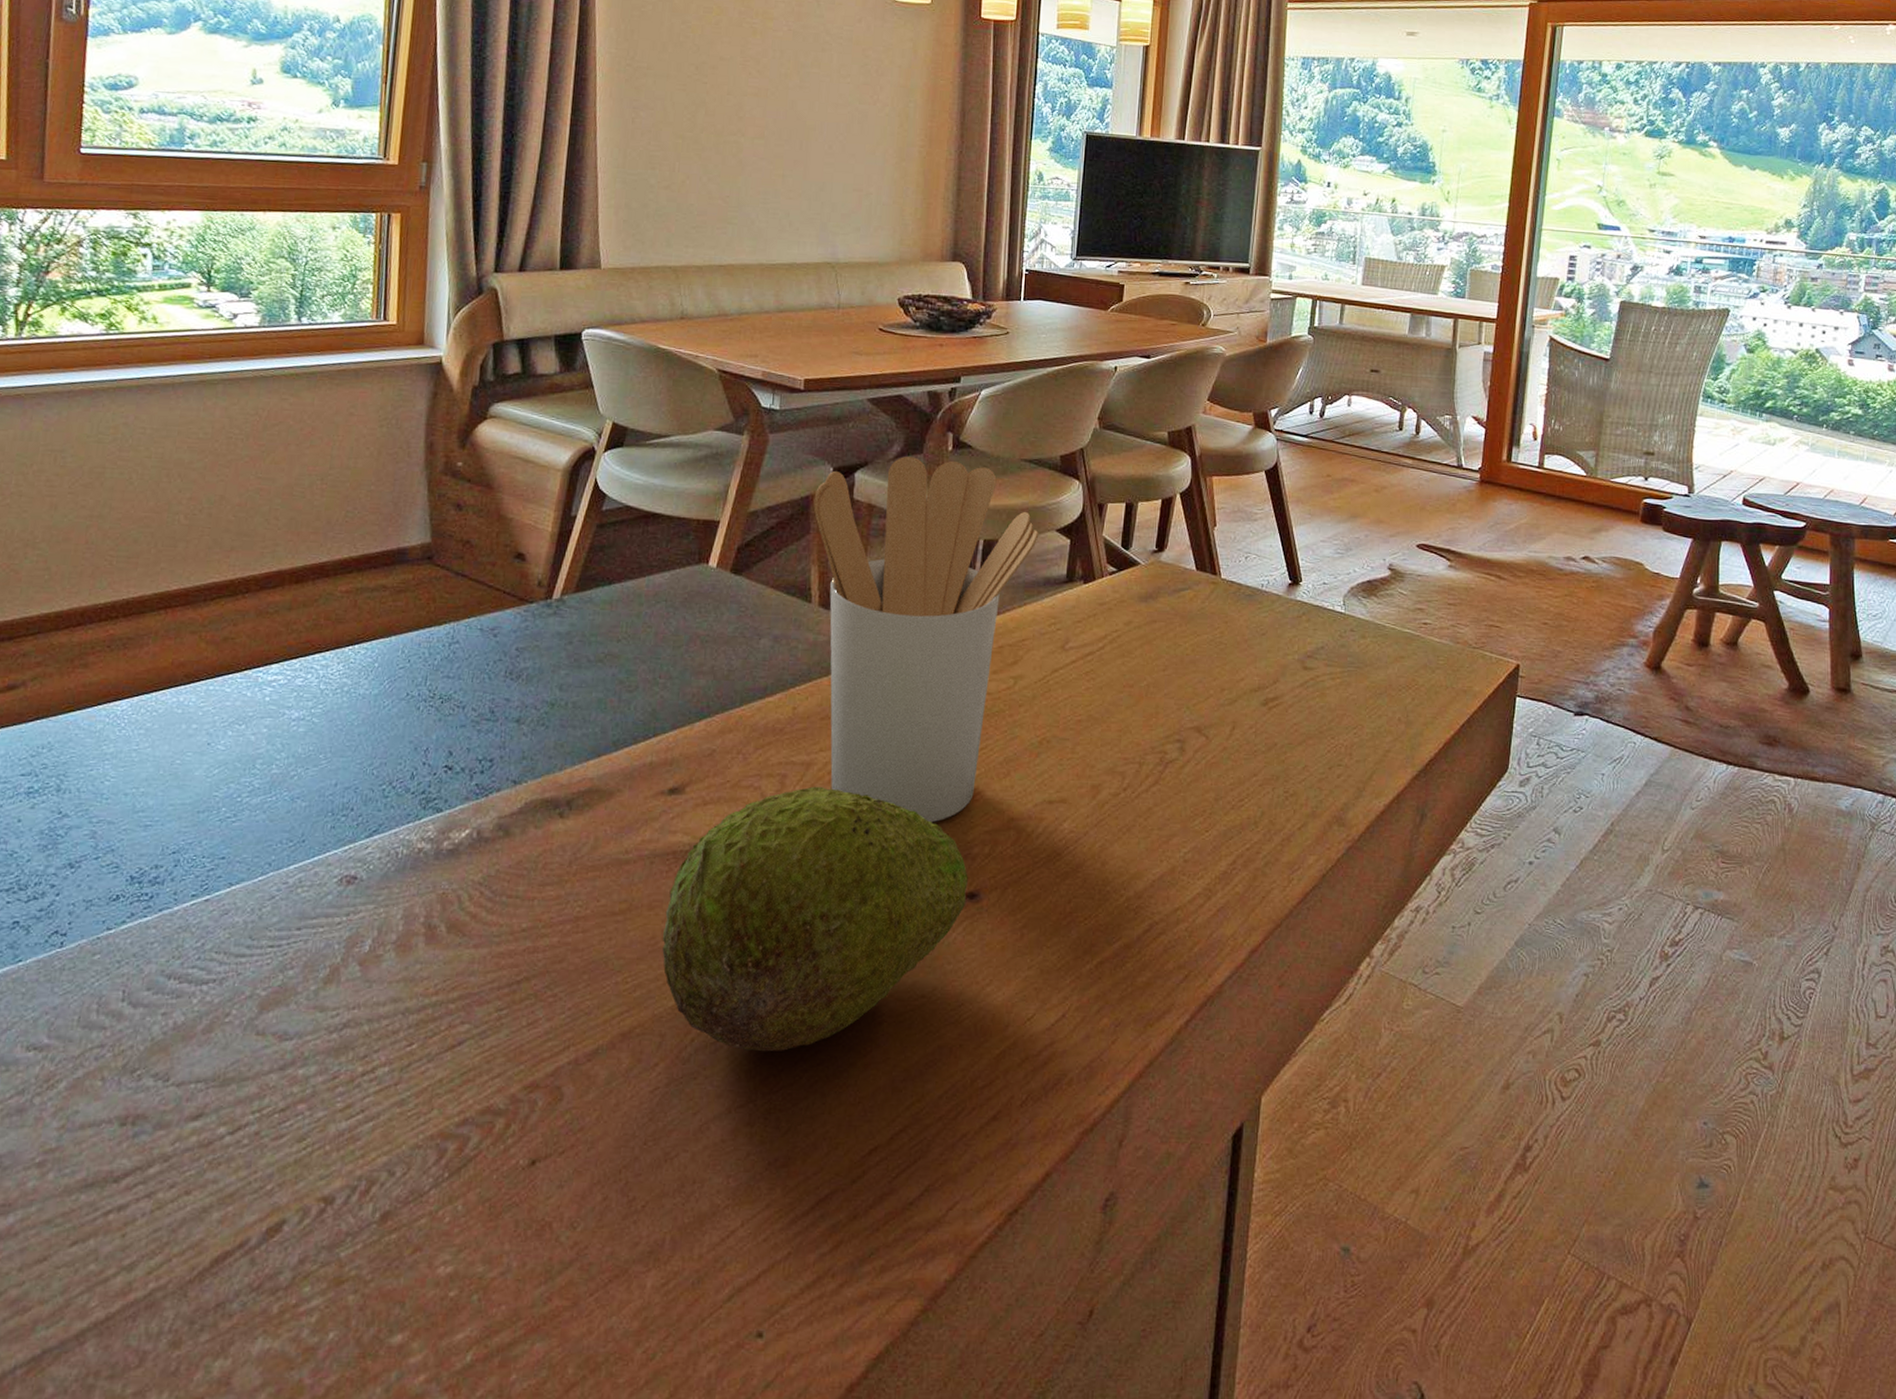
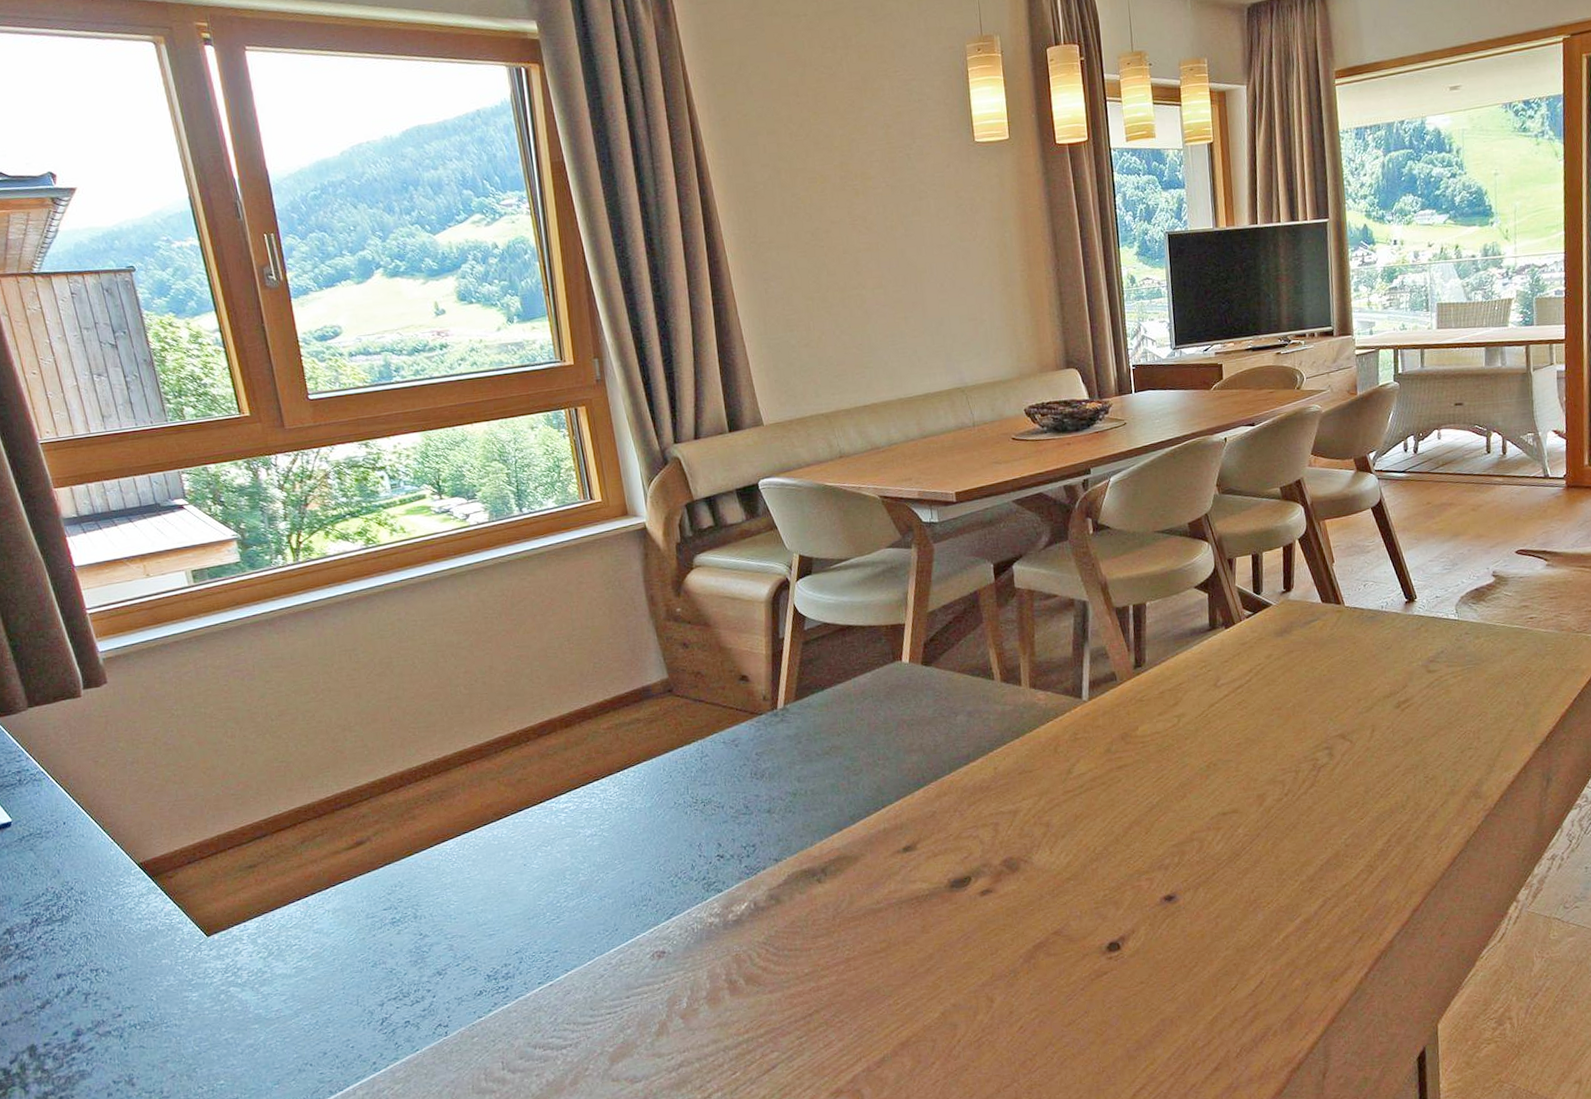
fruit: present [662,786,968,1052] -> none [918,828,1165,1044]
utensil holder: present [813,457,1039,823] -> none [981,542,1180,845]

